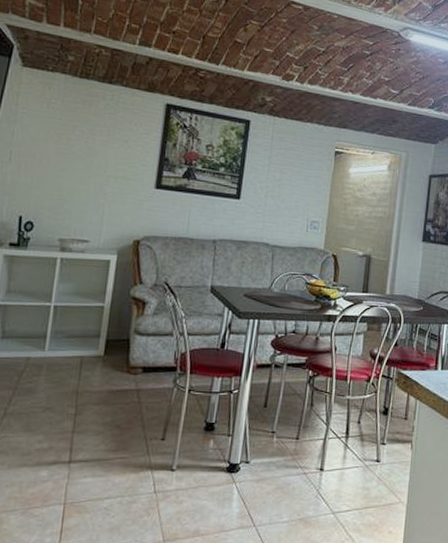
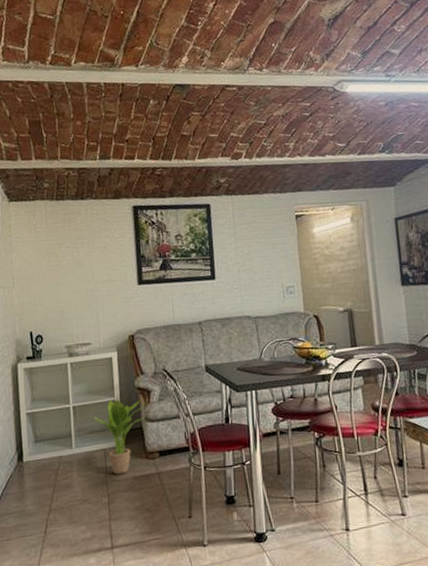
potted plant: none [71,305,137,386] -> present [90,399,145,475]

